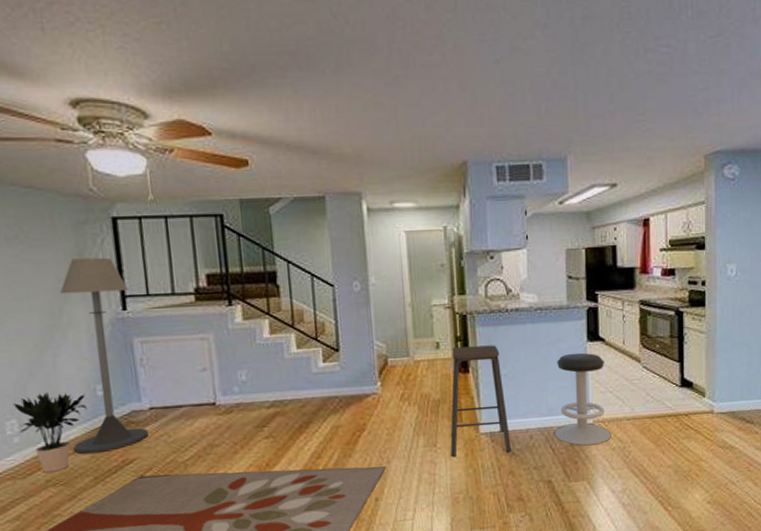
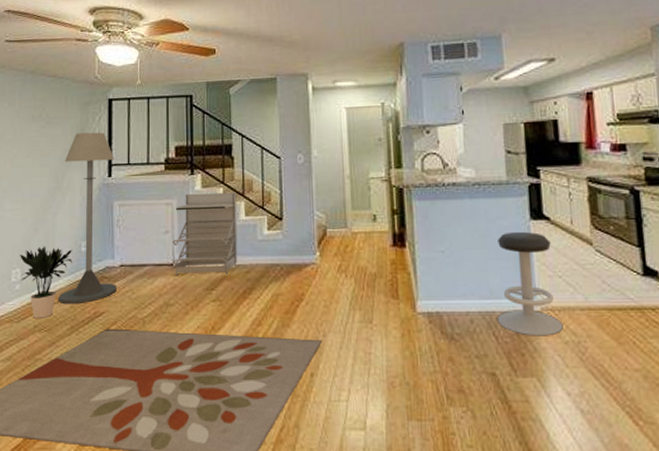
shoe rack: none [212,323,292,416] -> present [173,192,238,276]
bar stool: present [450,345,512,458] -> none [386,219,451,337]

